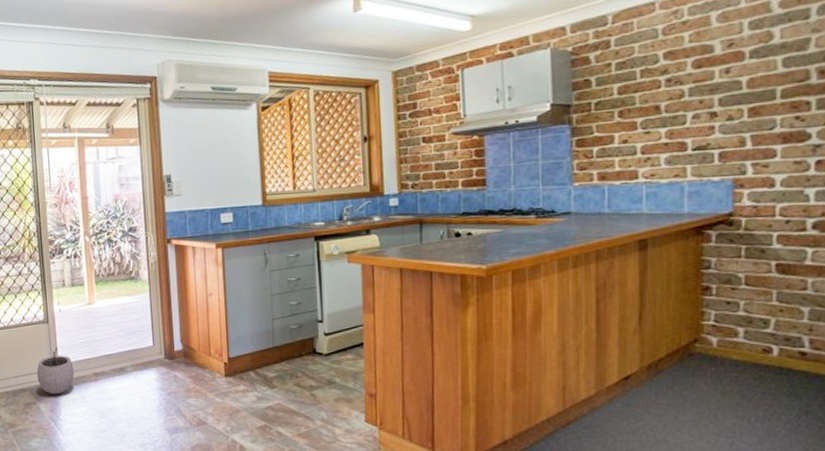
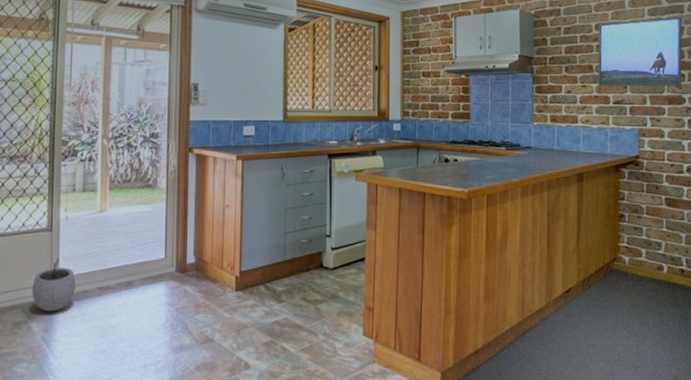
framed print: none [668,24,807,130] -> present [598,16,682,87]

